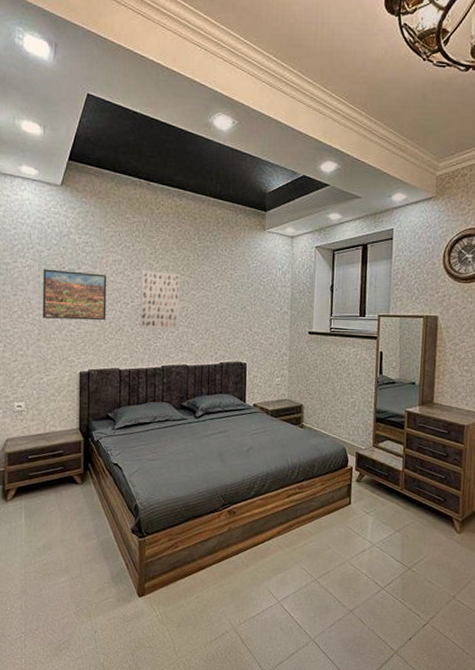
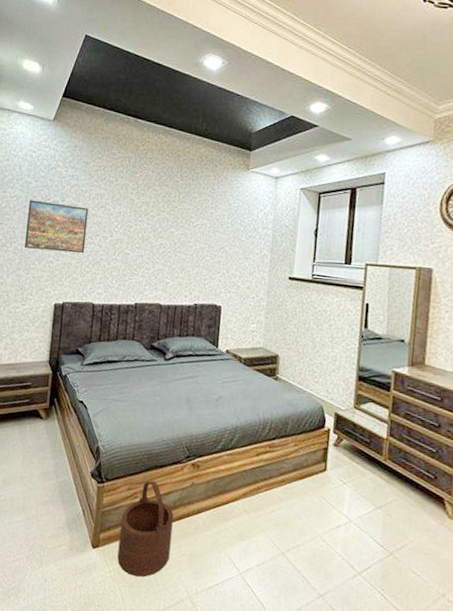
wall art: present [139,269,181,330] -> none [116,204,161,268]
wooden bucket: none [163,530,214,617] -> present [117,480,174,577]

